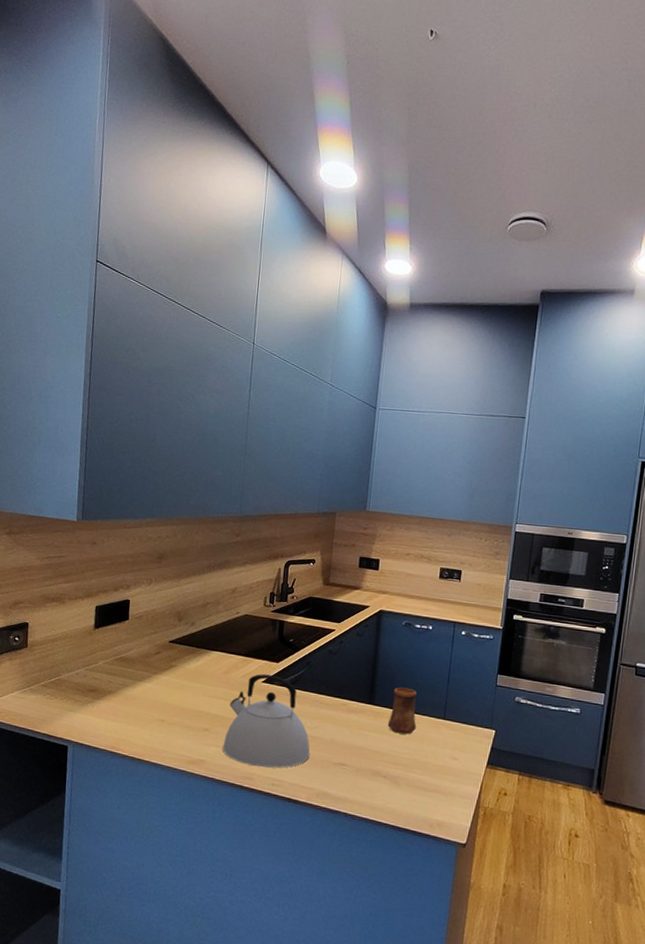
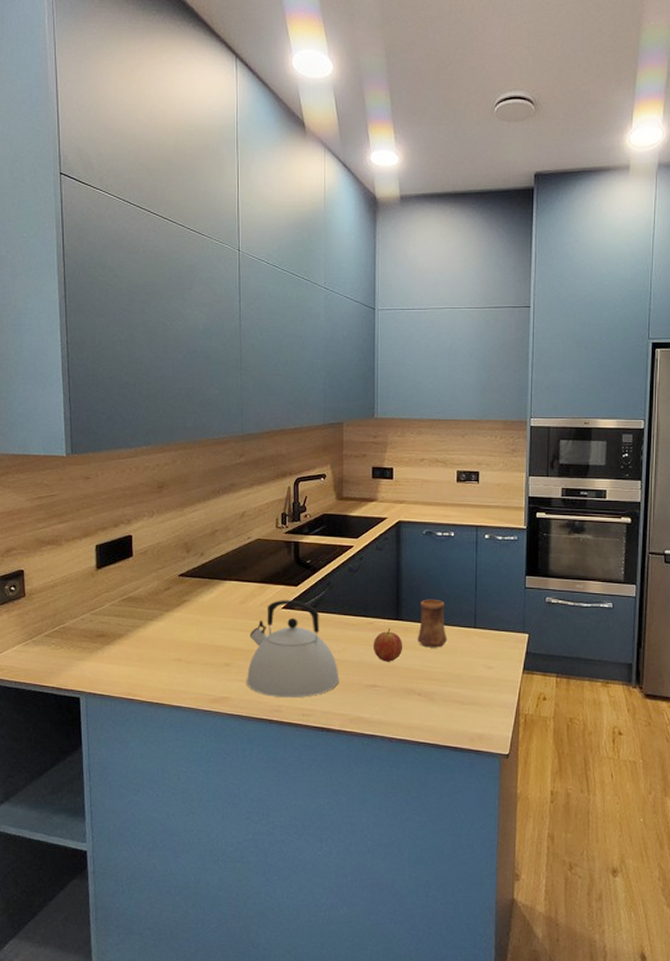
fruit: none [344,711,374,743] -> present [373,628,403,662]

